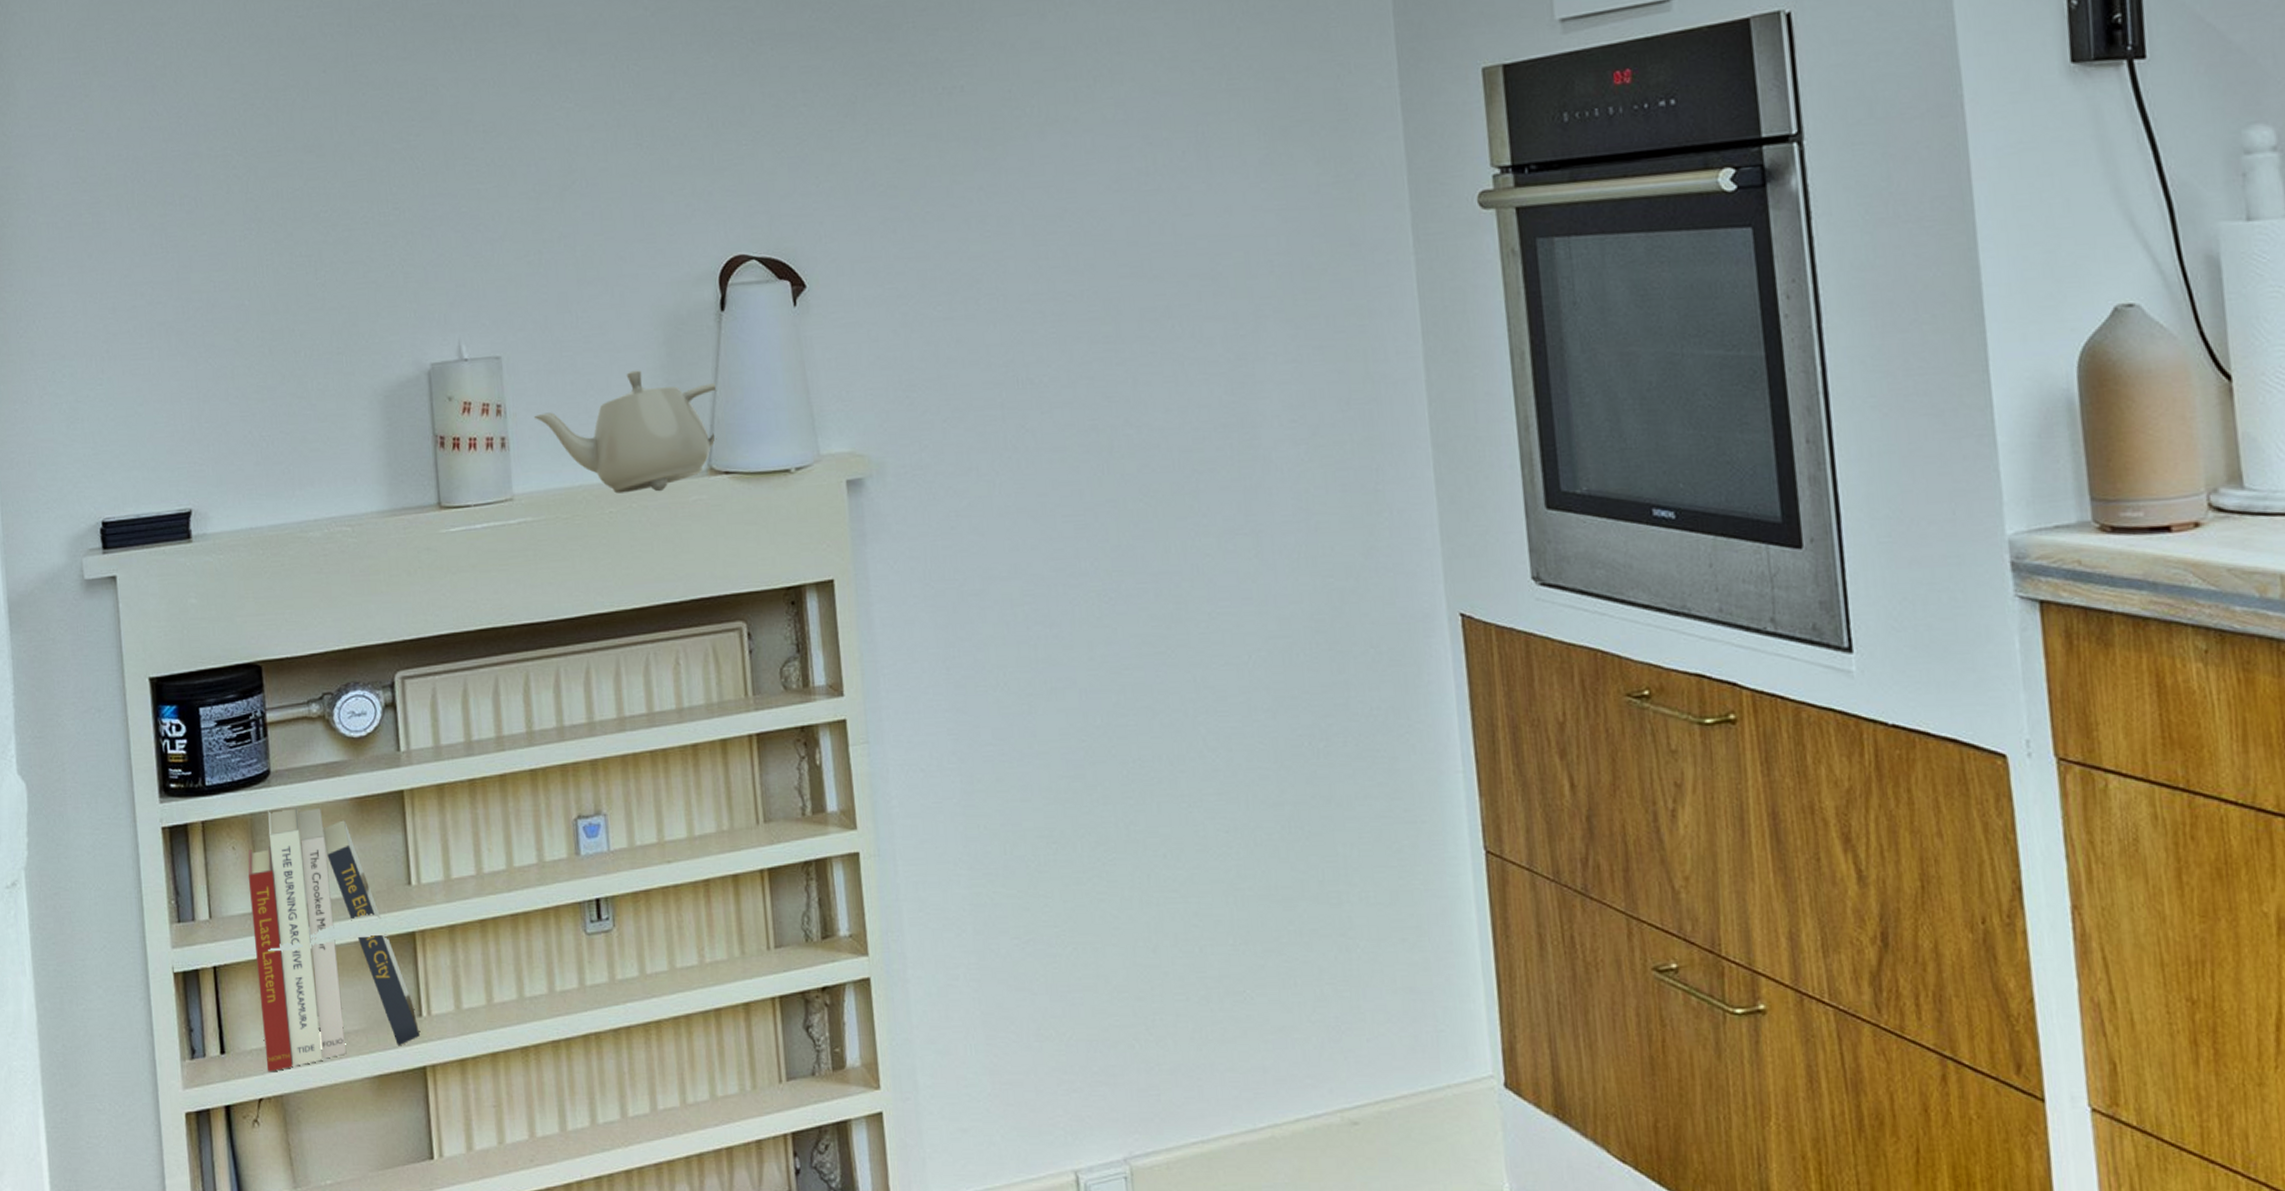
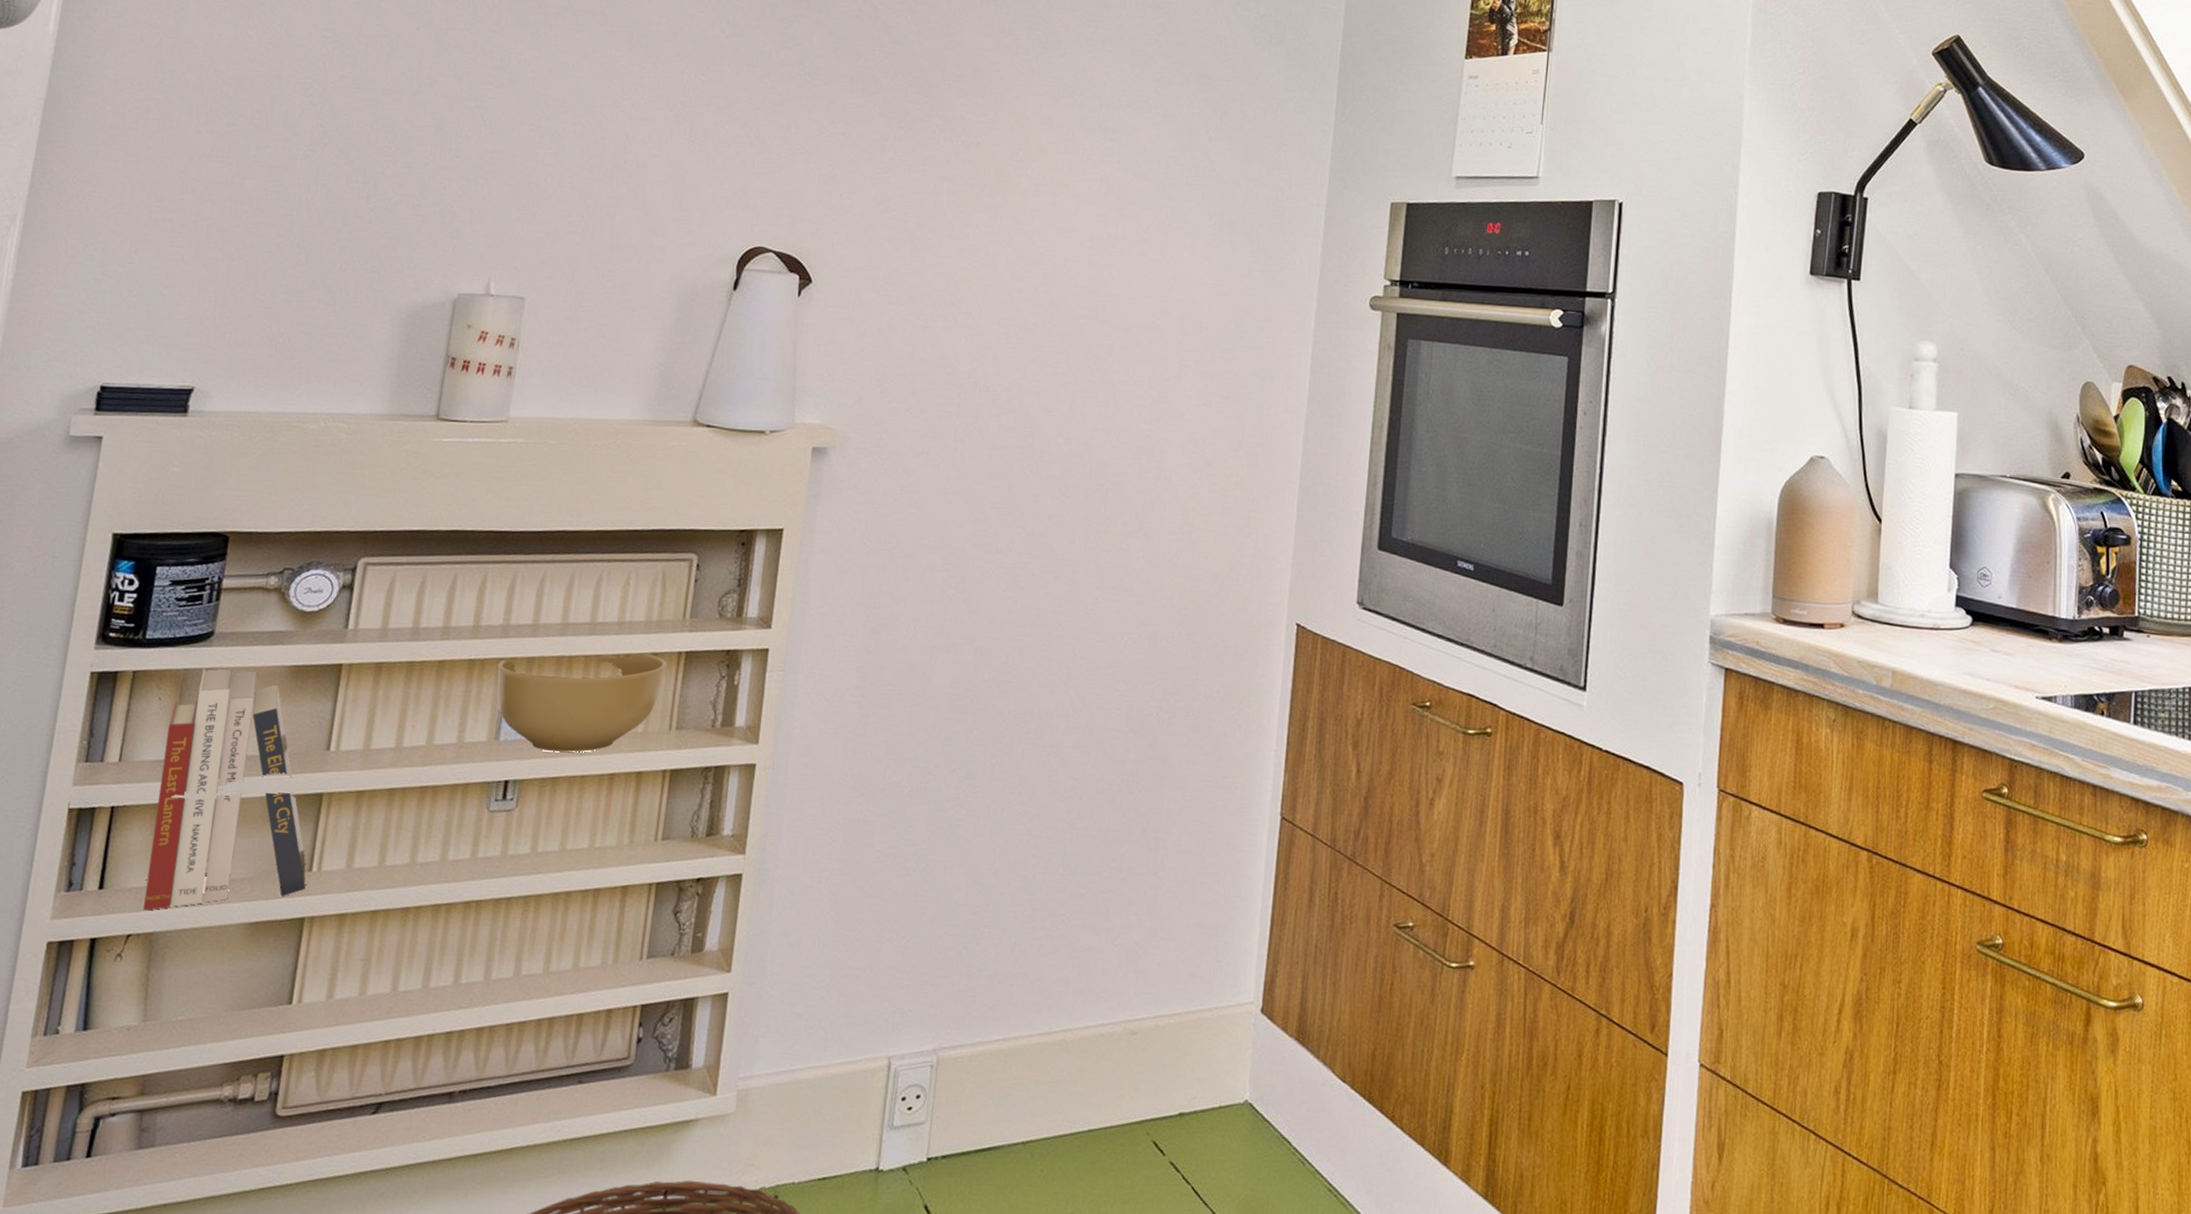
teapot: present [535,370,718,494] -> none [544,327,717,434]
bowl: none [561,740,739,862] -> present [497,652,667,753]

